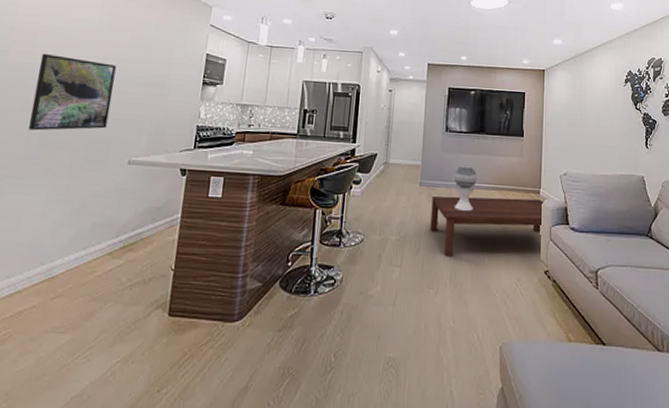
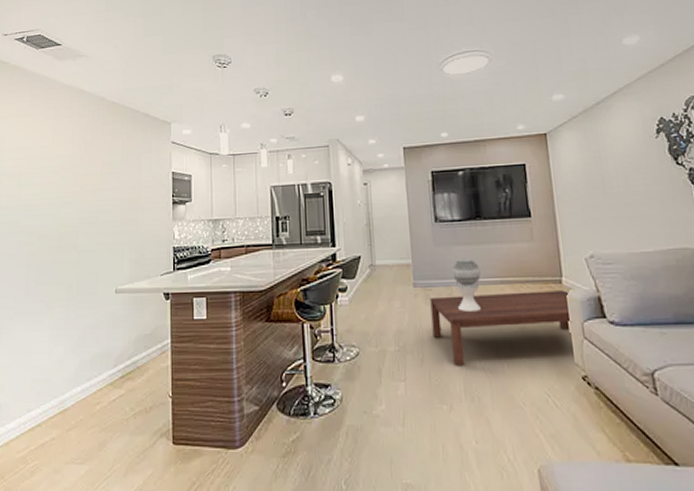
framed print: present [28,53,117,131] -> none [26,193,93,269]

